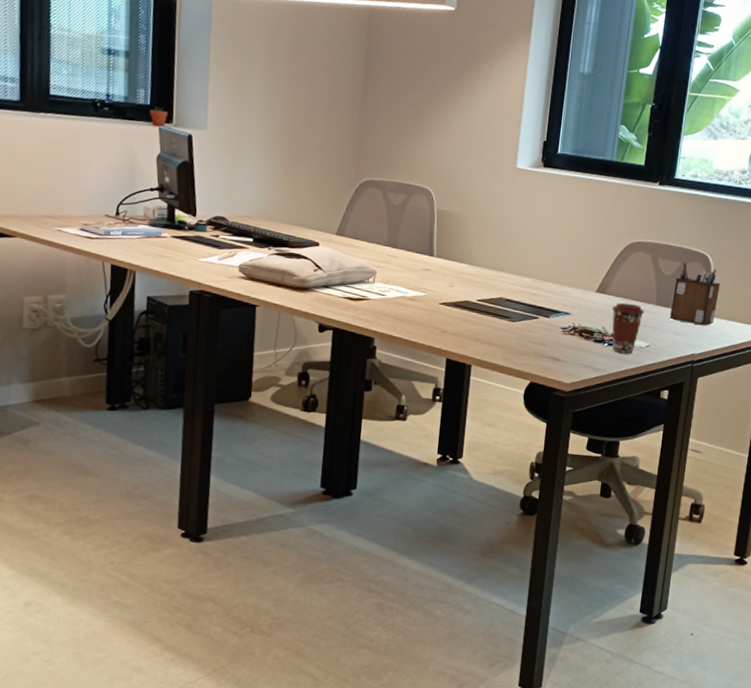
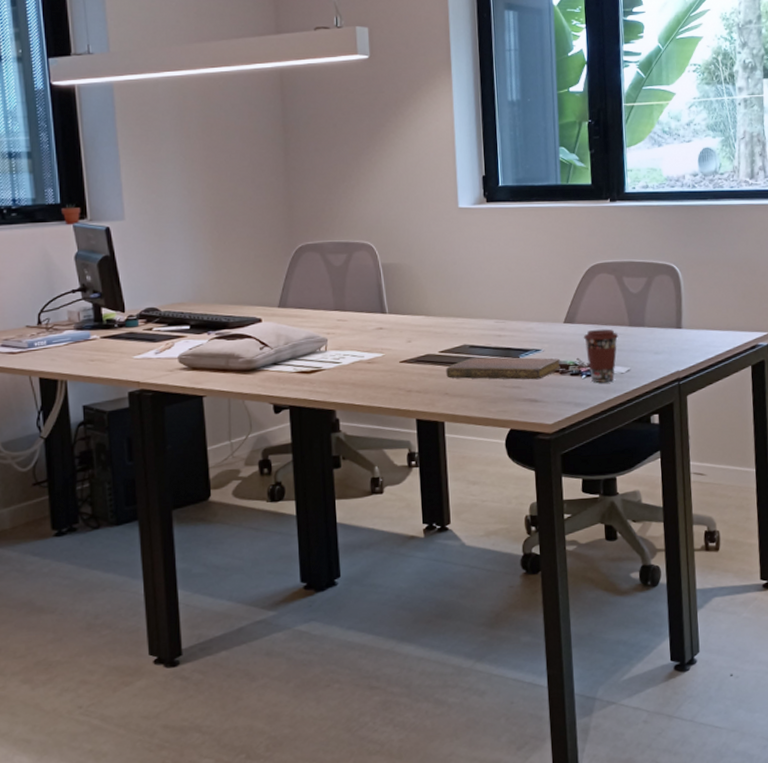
notebook: none [480,310,588,341] -> present [446,357,561,380]
desk organizer: present [669,262,720,326] -> none [645,276,693,340]

